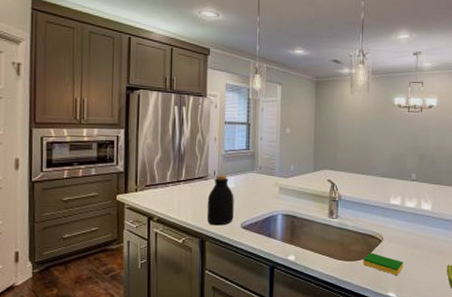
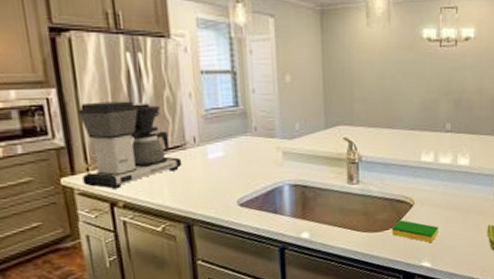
coffee maker: none [132,140,204,206] -> present [77,101,183,189]
bottle: present [207,175,234,226] -> none [188,141,227,206]

